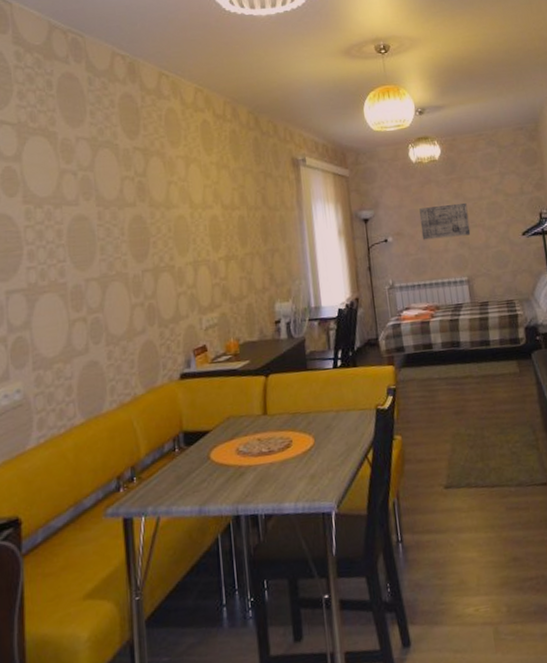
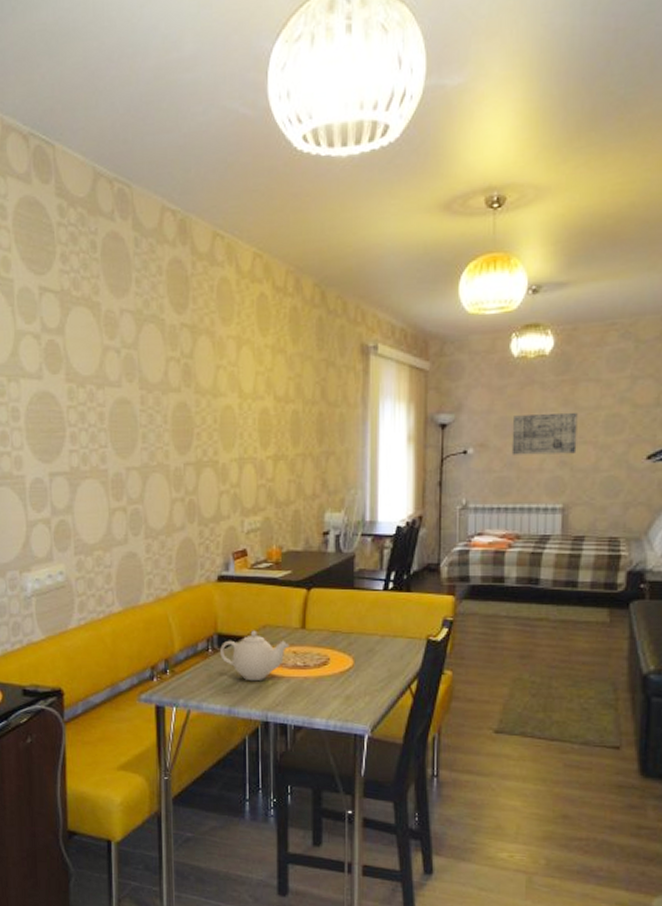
teapot: none [187,423,254,476] -> present [220,630,290,681]

